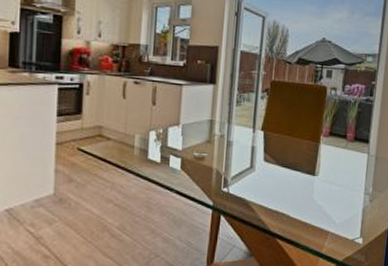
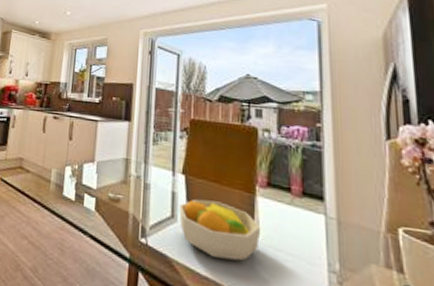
fruit bowl: none [257,151,322,196] -> present [179,199,261,261]

